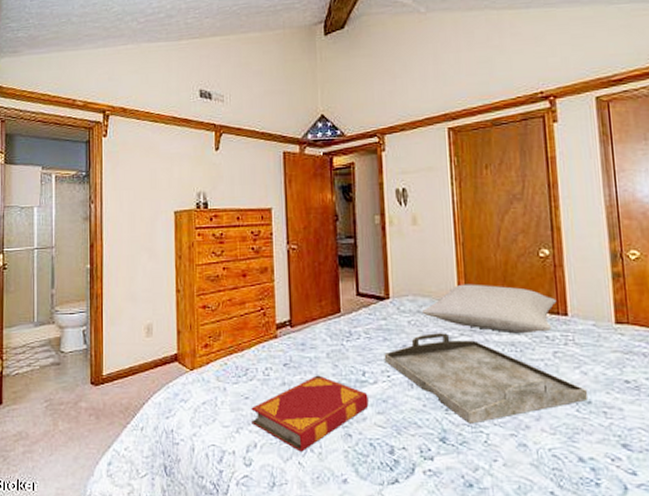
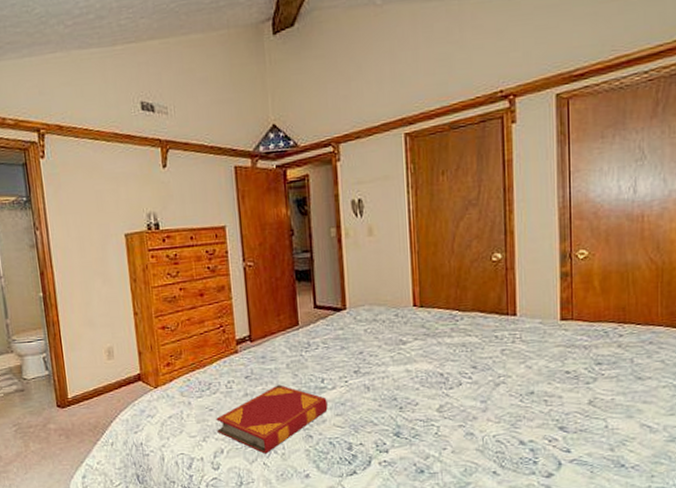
serving tray: present [384,333,589,424] -> none [341,338,532,419]
pillow: present [421,284,557,334] -> none [377,290,507,335]

